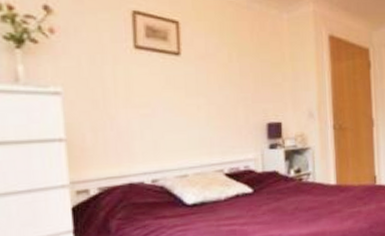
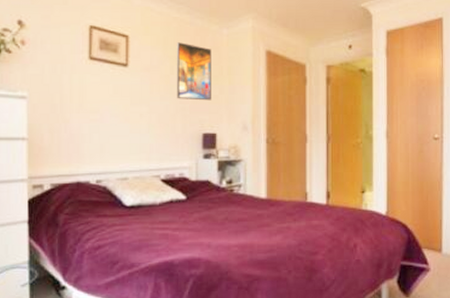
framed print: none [233,28,274,89] -> present [176,42,211,101]

